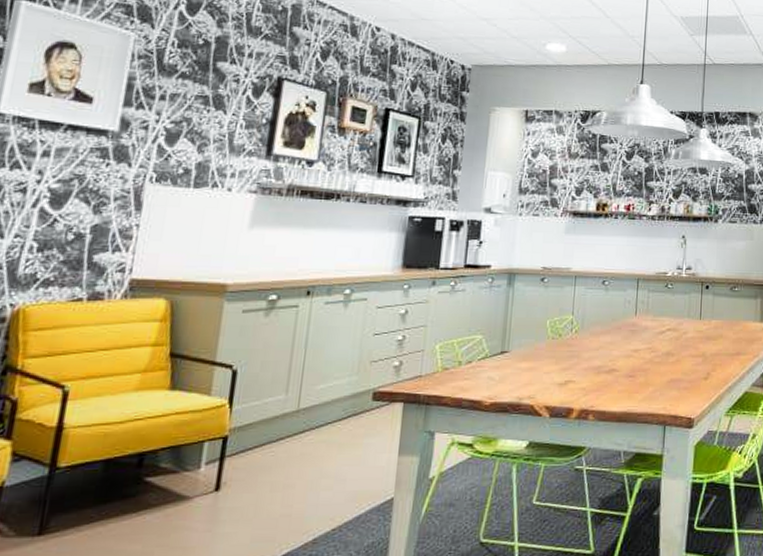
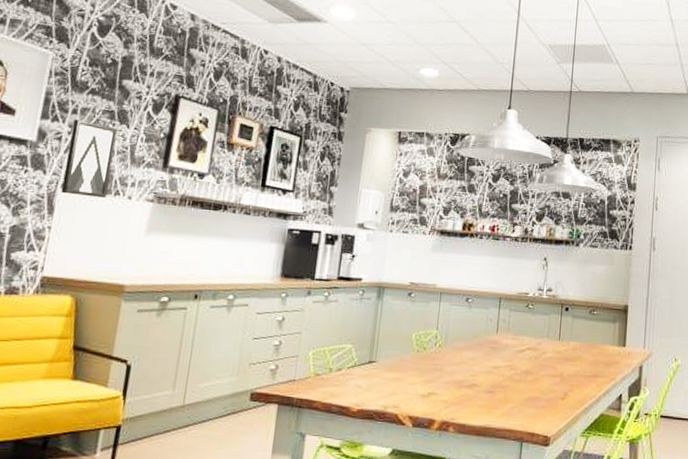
wall art: none [149,106,213,191] -> present [61,120,118,198]

